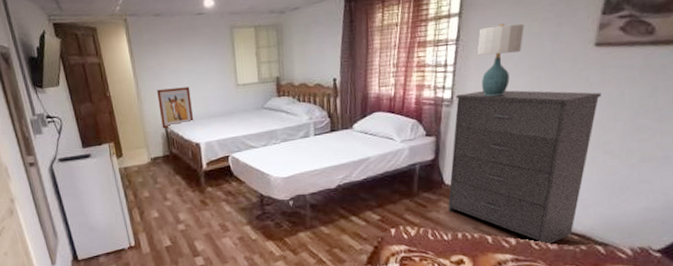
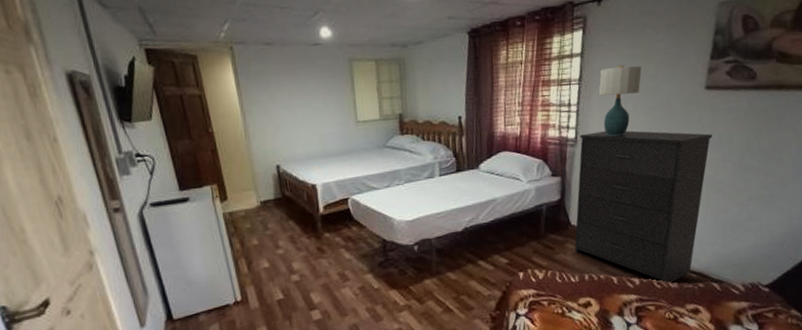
wall art: present [157,86,194,129] -> none [267,123,310,169]

